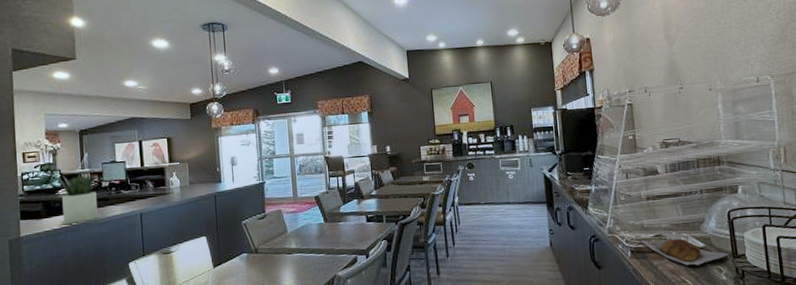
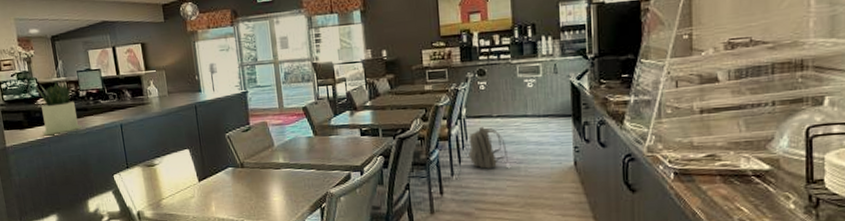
backpack: none [461,212,495,251] -> present [468,126,508,169]
crescent roll: present [639,238,733,267] -> none [686,159,807,193]

